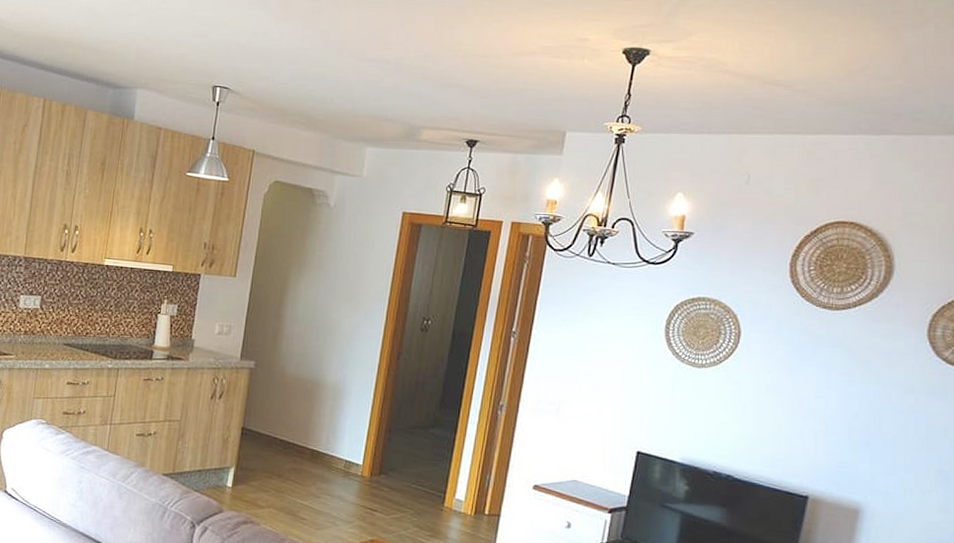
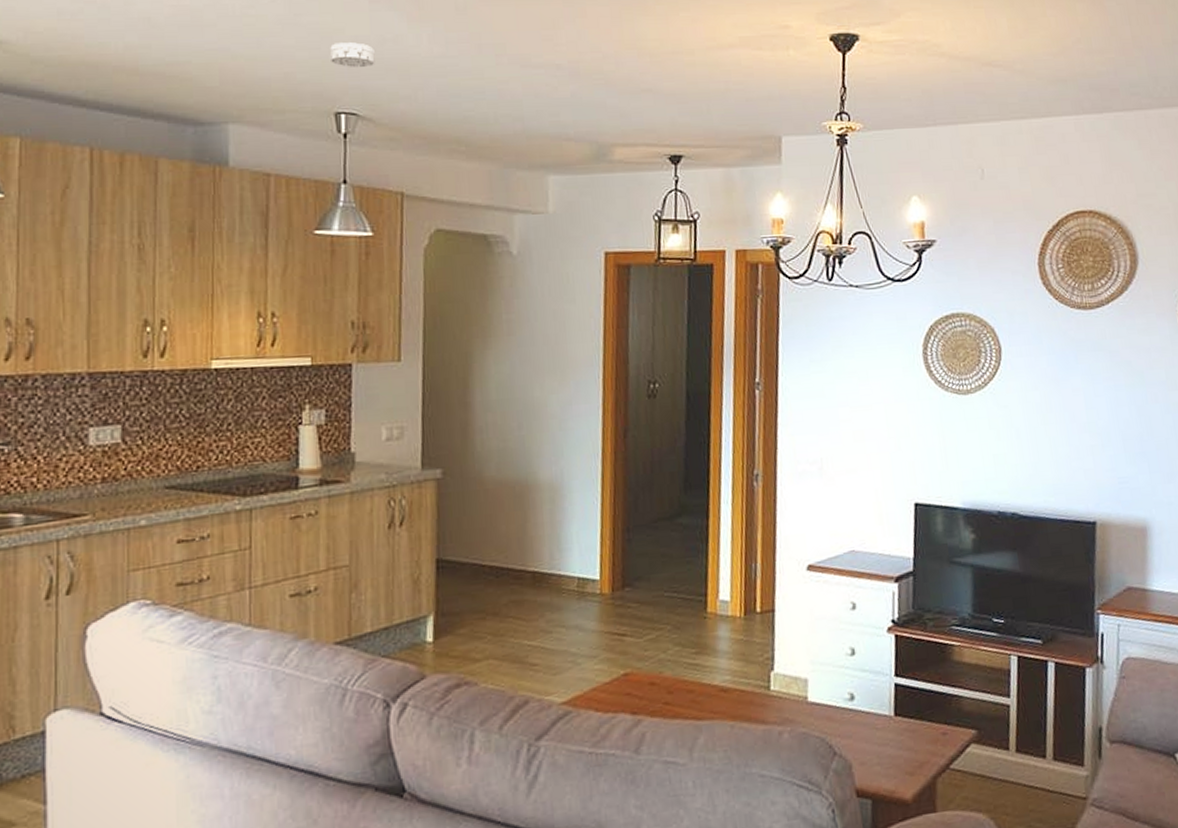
smoke detector: none [214,32,248,53] -> present [329,41,375,68]

